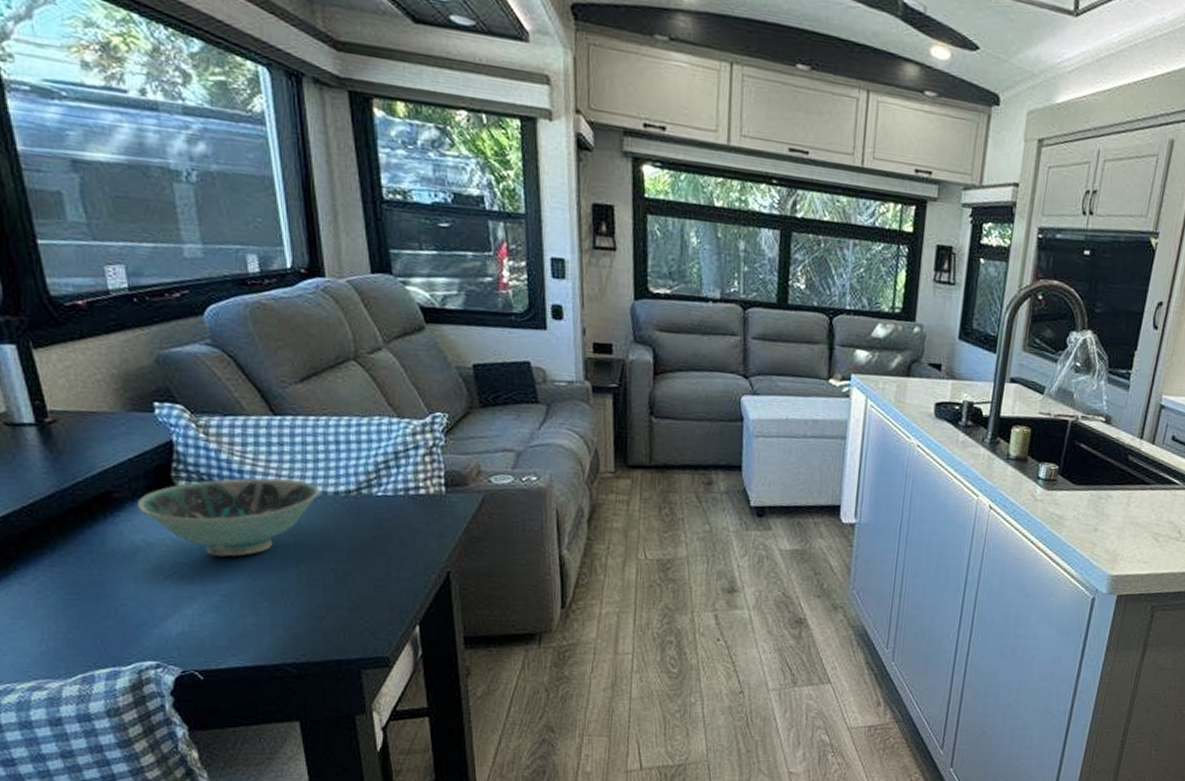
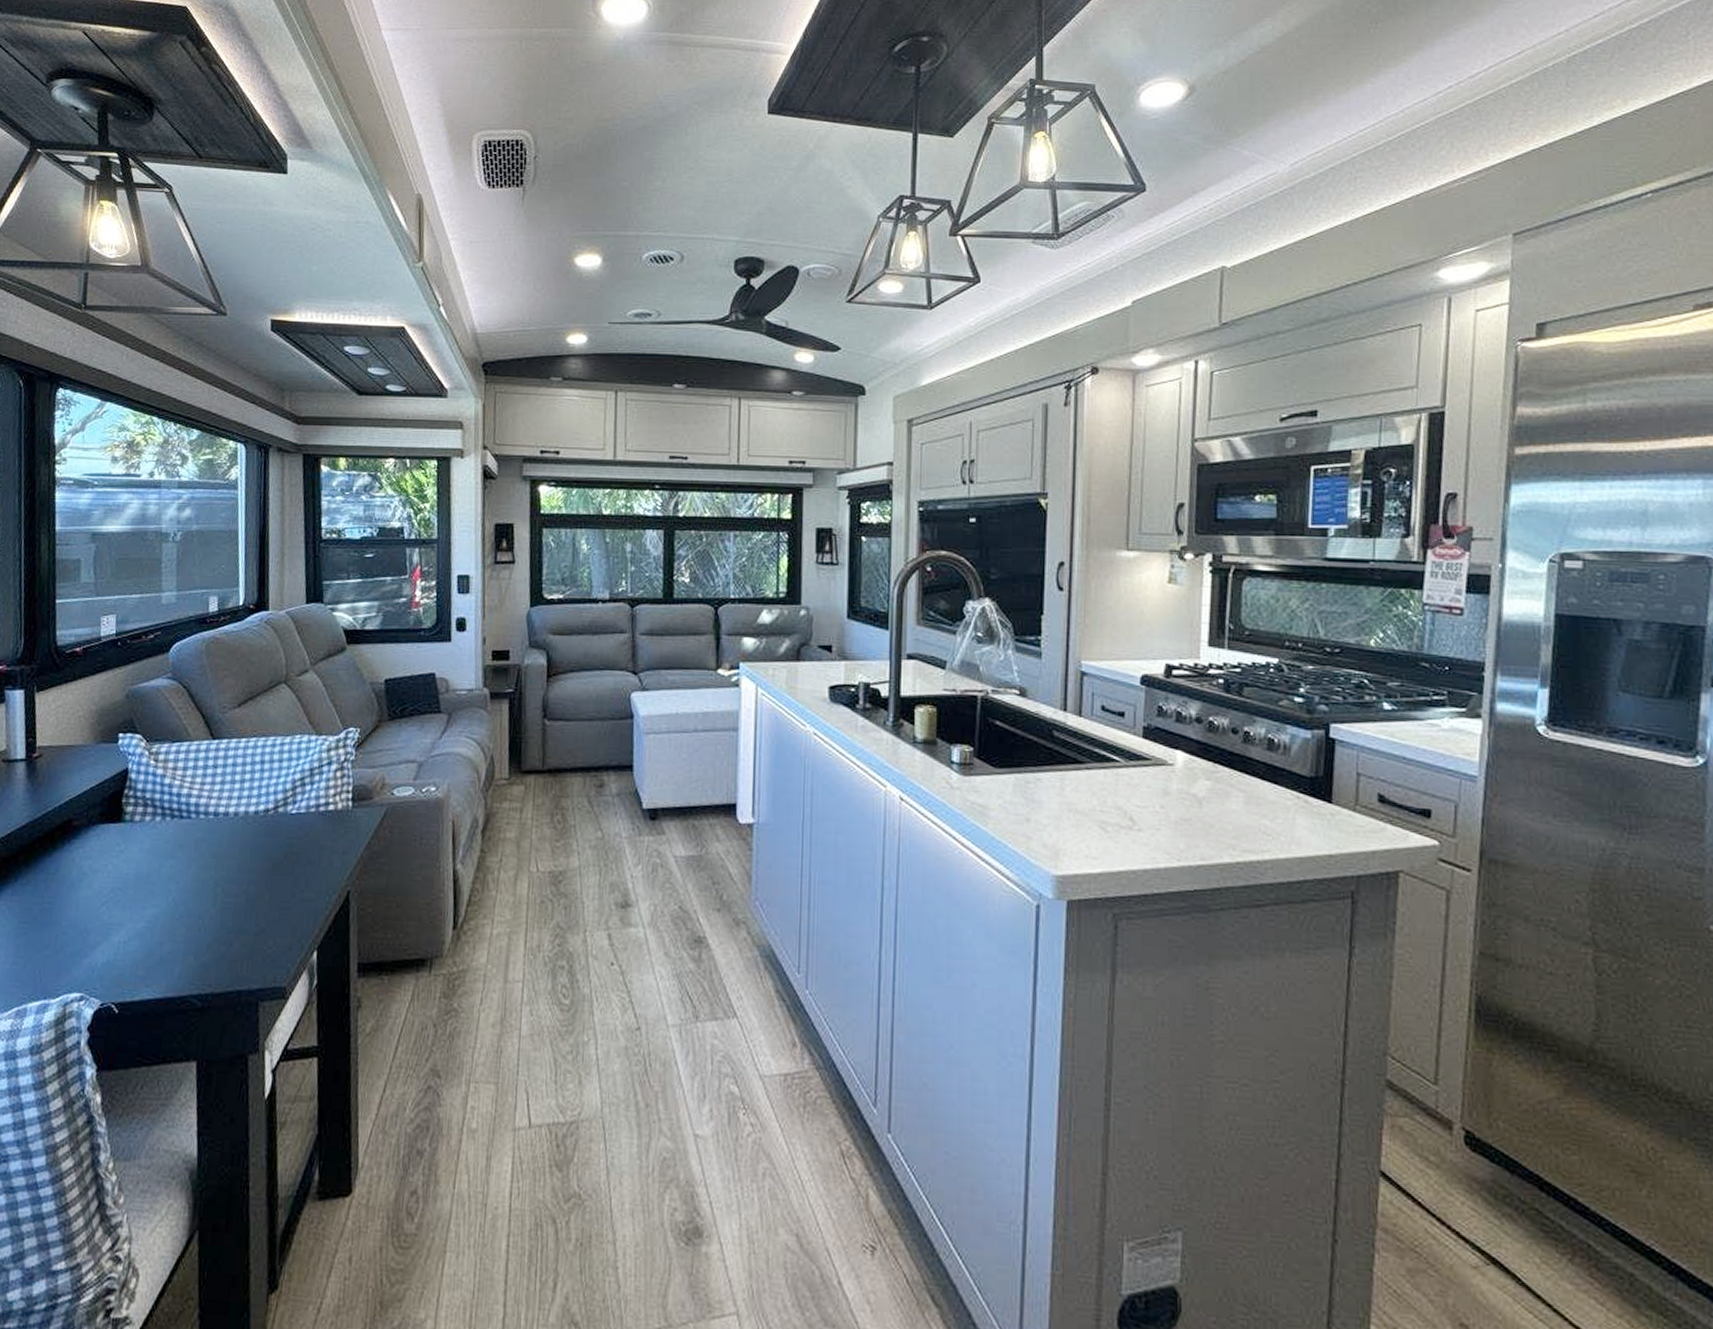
bowl: present [138,478,321,557] -> none [91,800,243,881]

